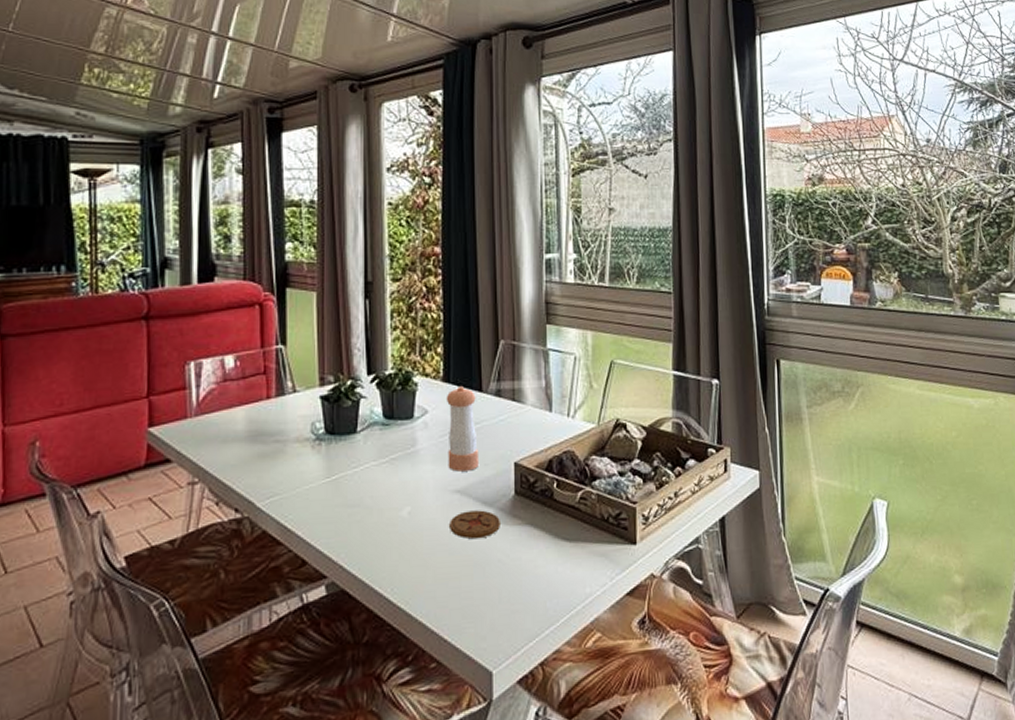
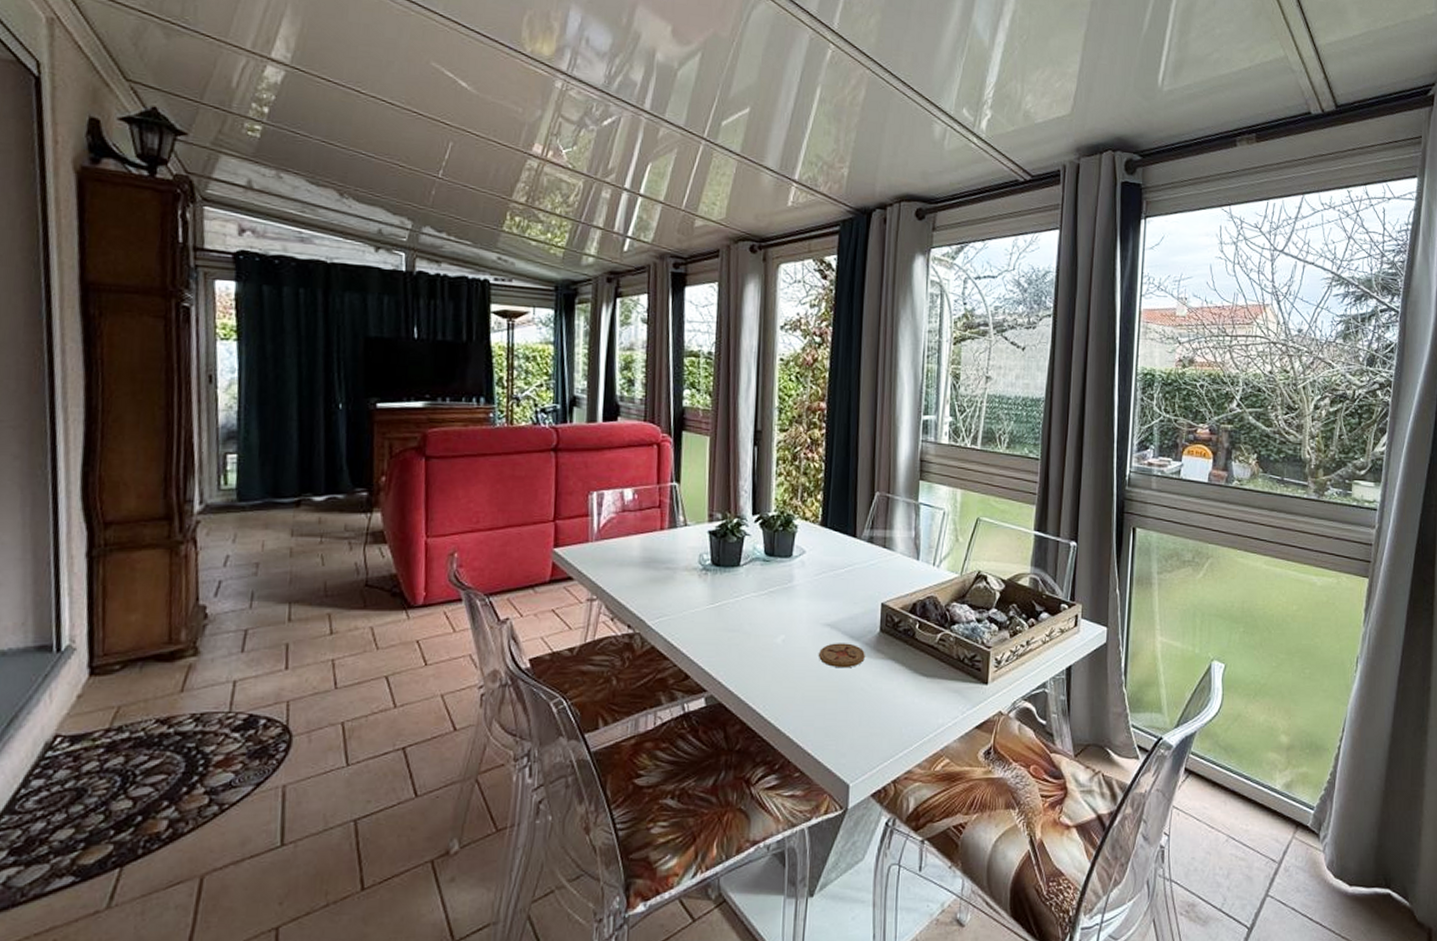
pepper shaker: present [446,387,480,472] -> none [820,532,850,608]

